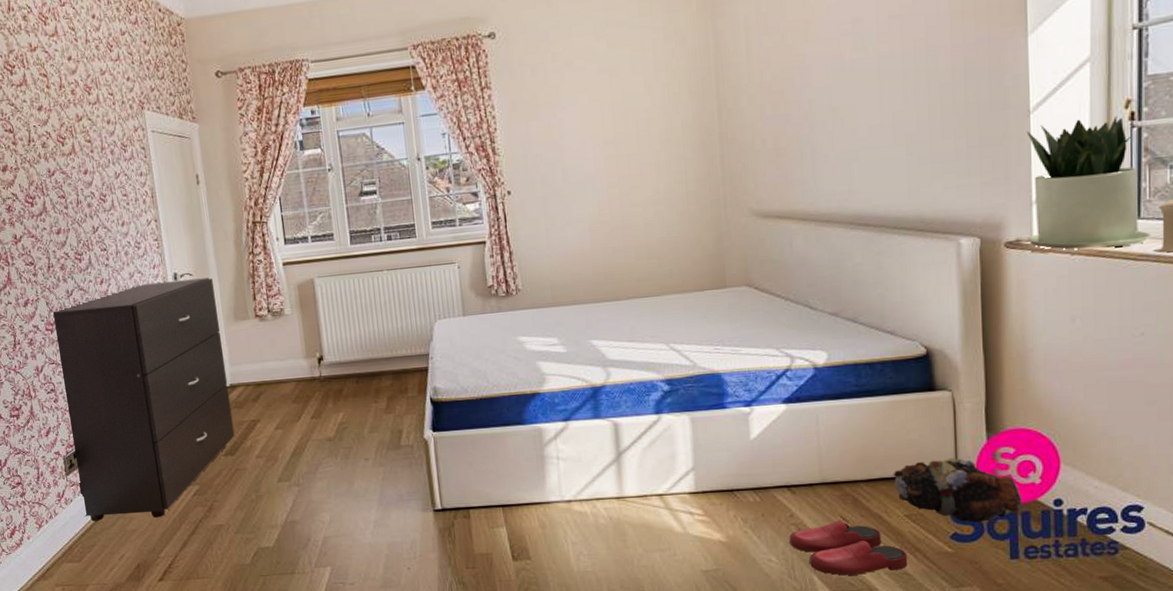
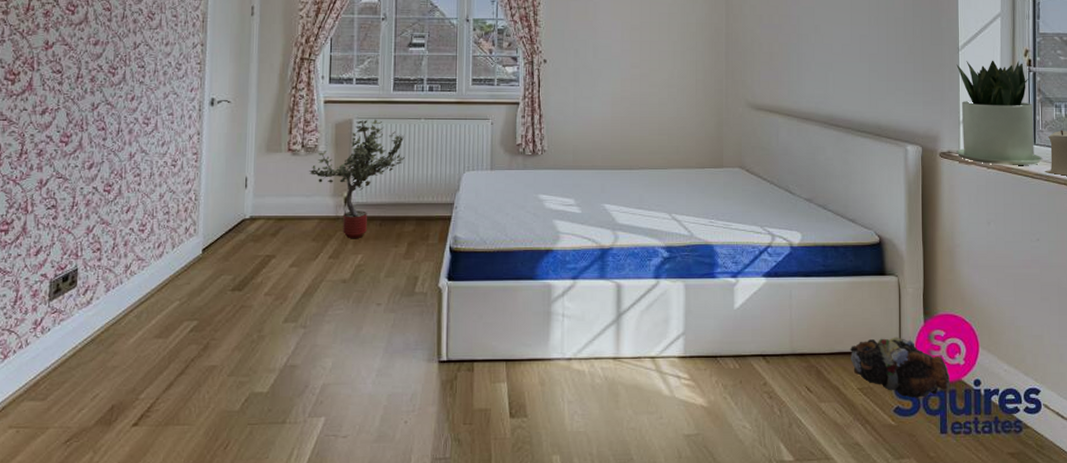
chest of drawers: present [53,277,235,522] -> none [59,106,250,356]
potted tree: none [279,276,372,398] -> present [309,119,405,239]
slippers: present [789,520,908,576] -> none [762,390,859,444]

